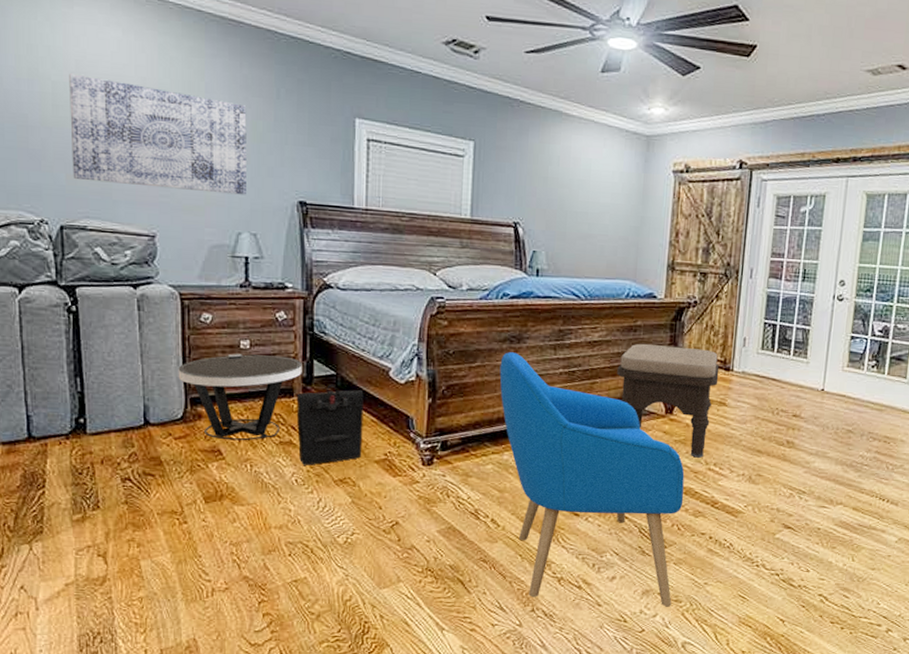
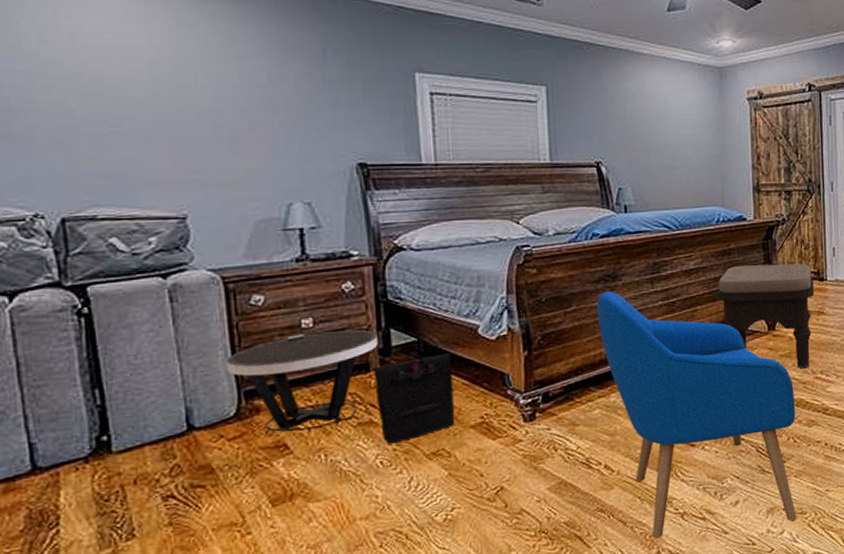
wall art: present [69,73,247,195] -> none [62,48,295,165]

